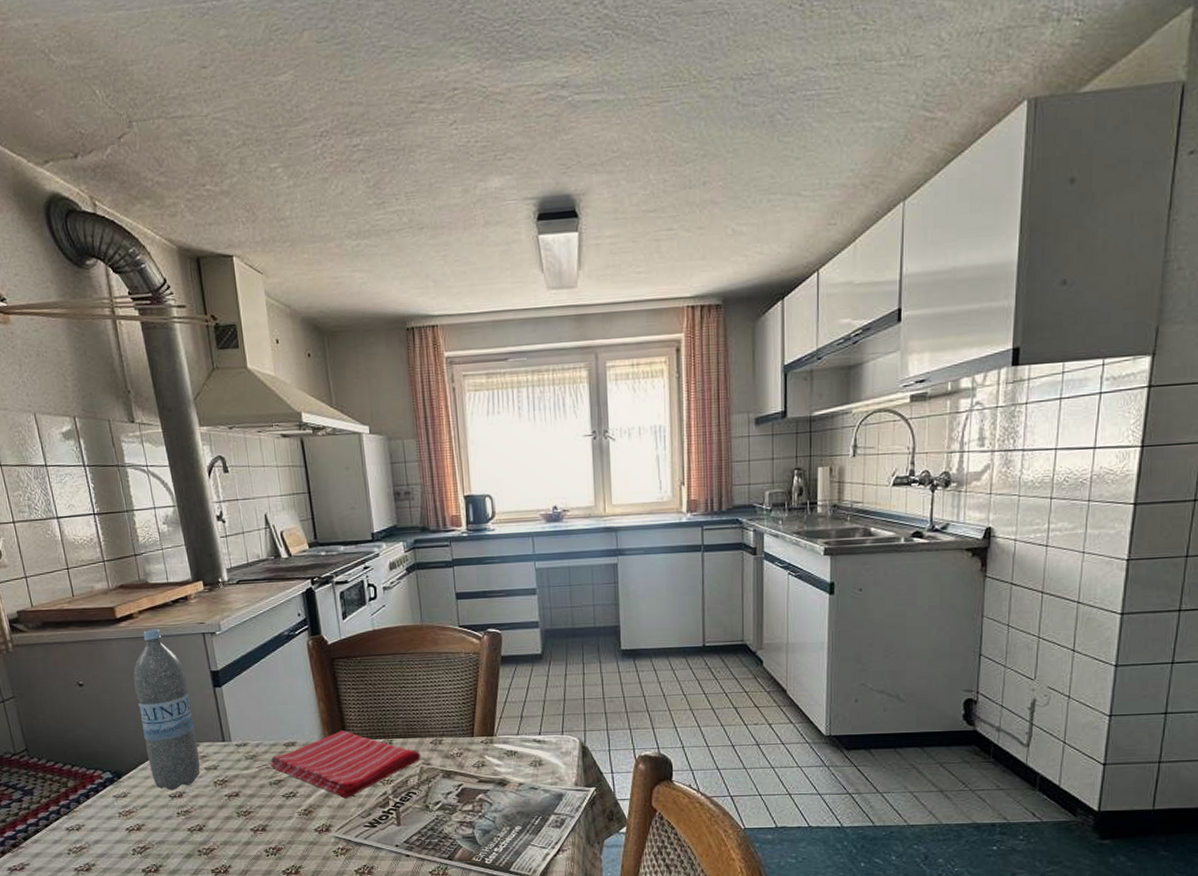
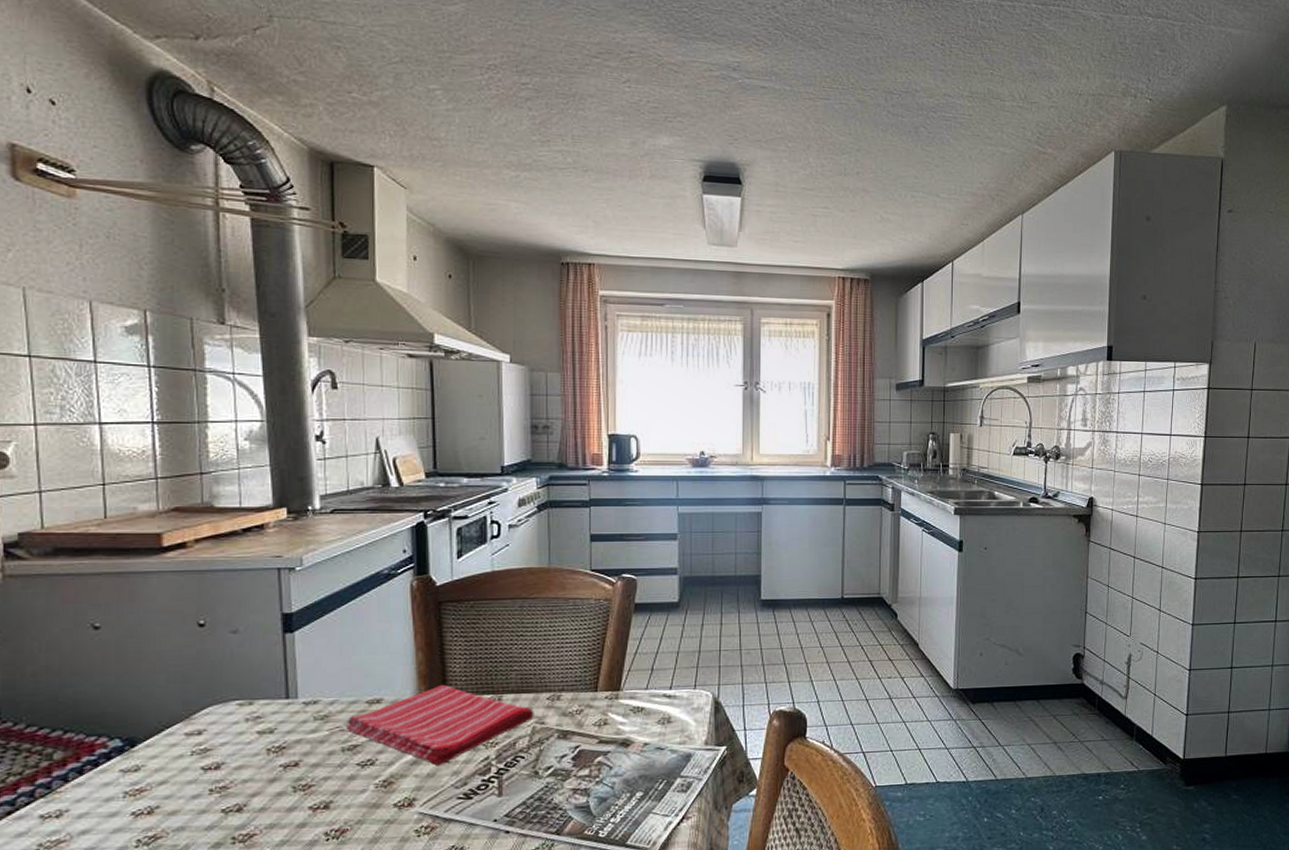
water bottle: present [133,629,200,790] -> none [175,561,251,761]

